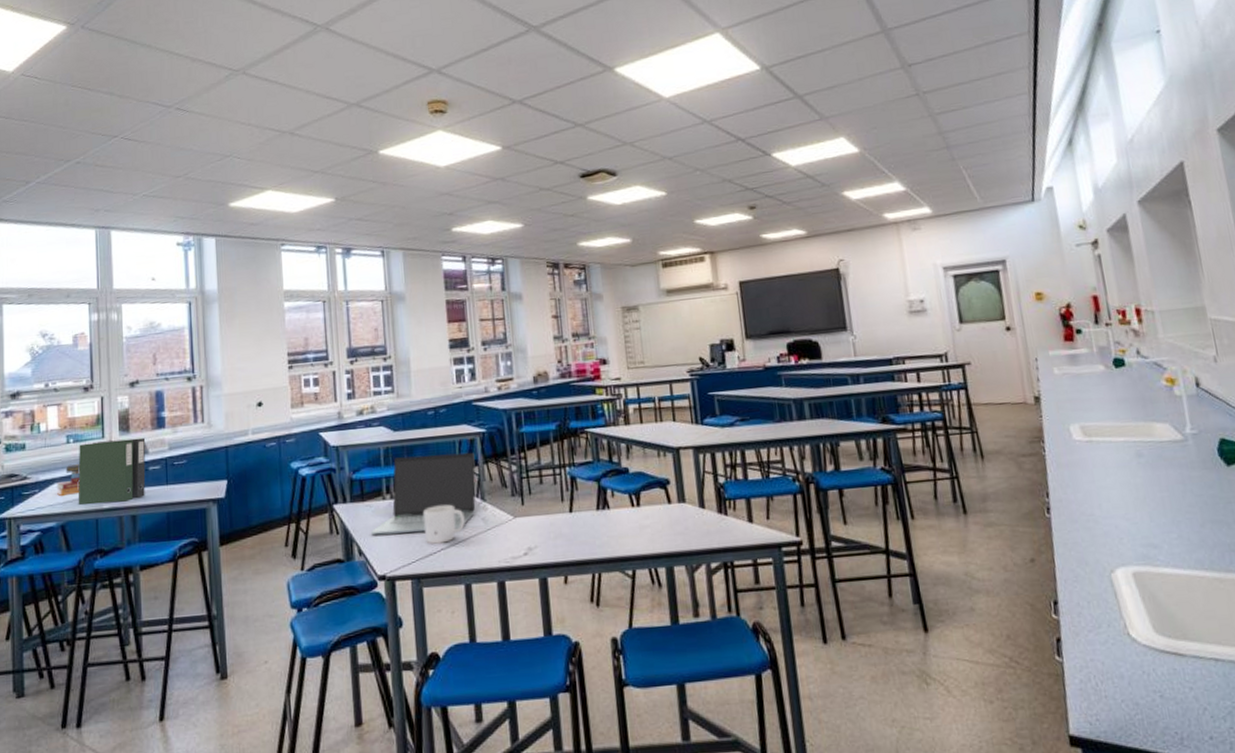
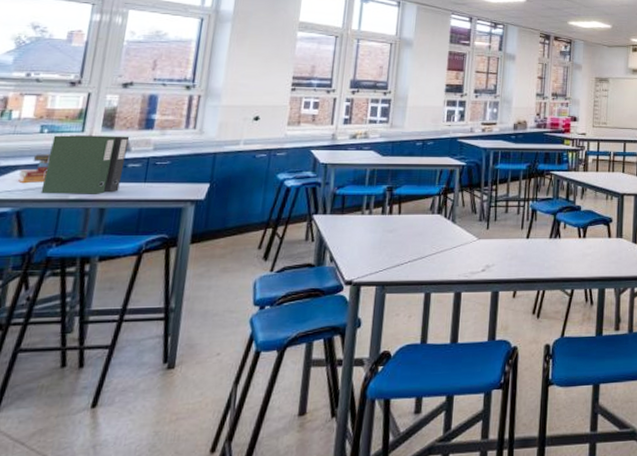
laptop: present [371,452,476,536] -> none [345,179,452,246]
mug: present [423,504,465,544] -> none [396,223,435,256]

